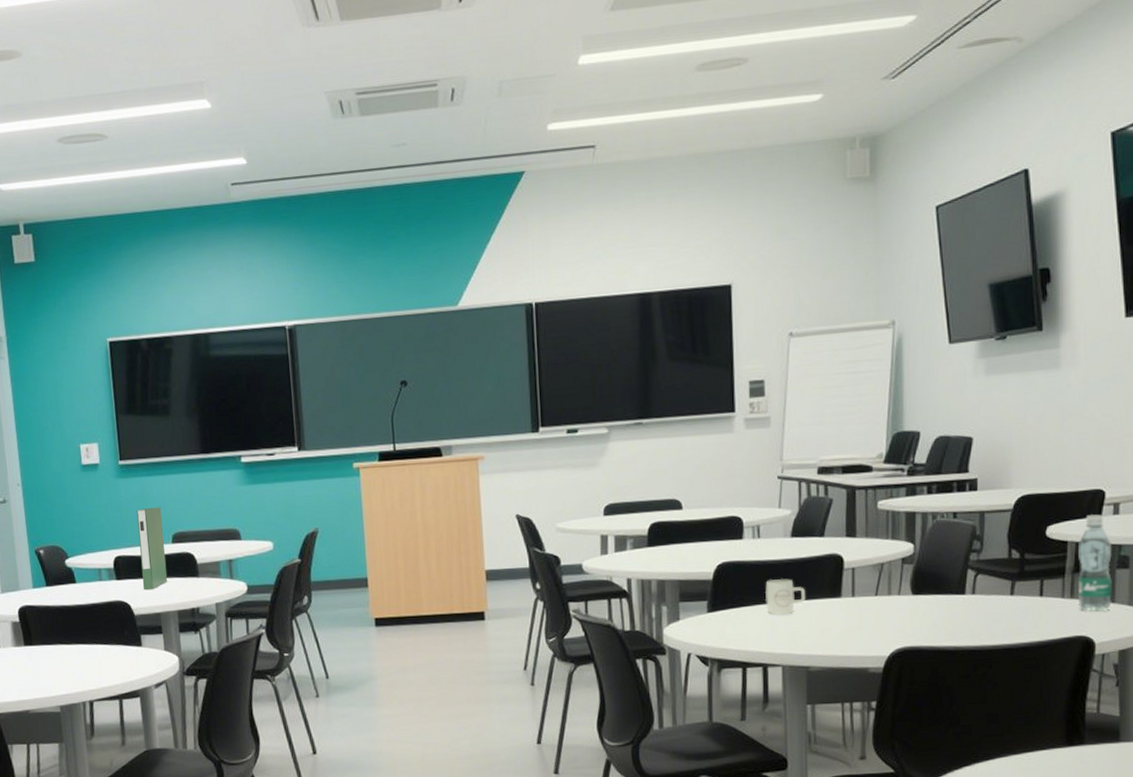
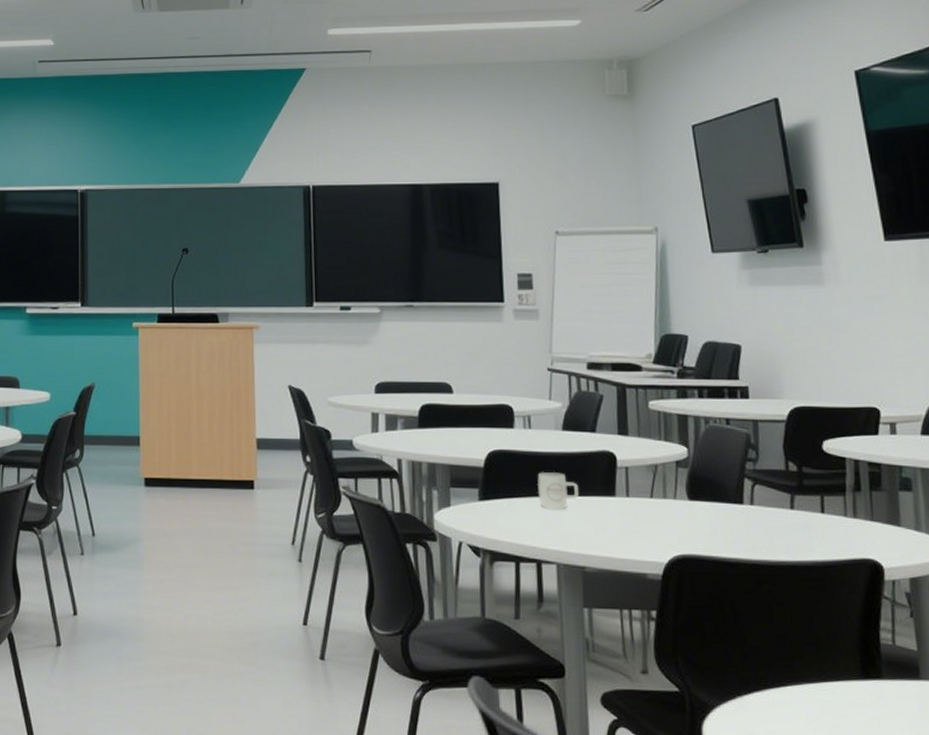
bottle: present [1079,514,1112,613] -> none [857,433,897,536]

